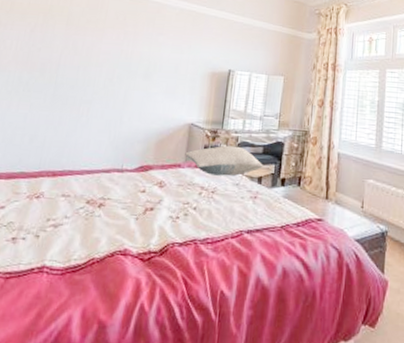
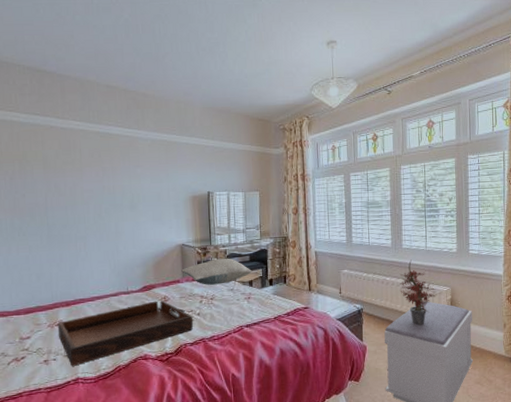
serving tray: none [34,185,187,250] -> present [57,300,193,366]

